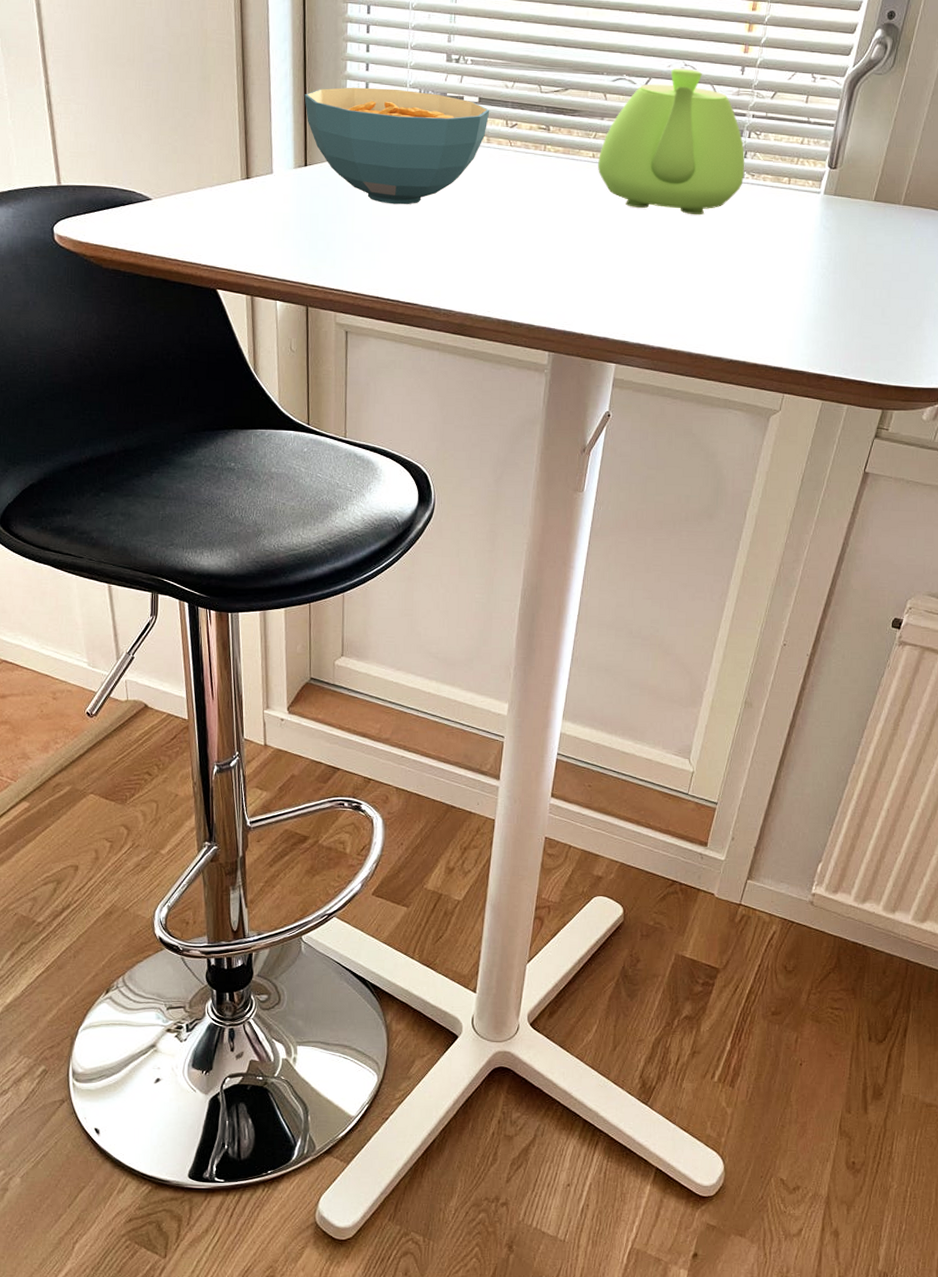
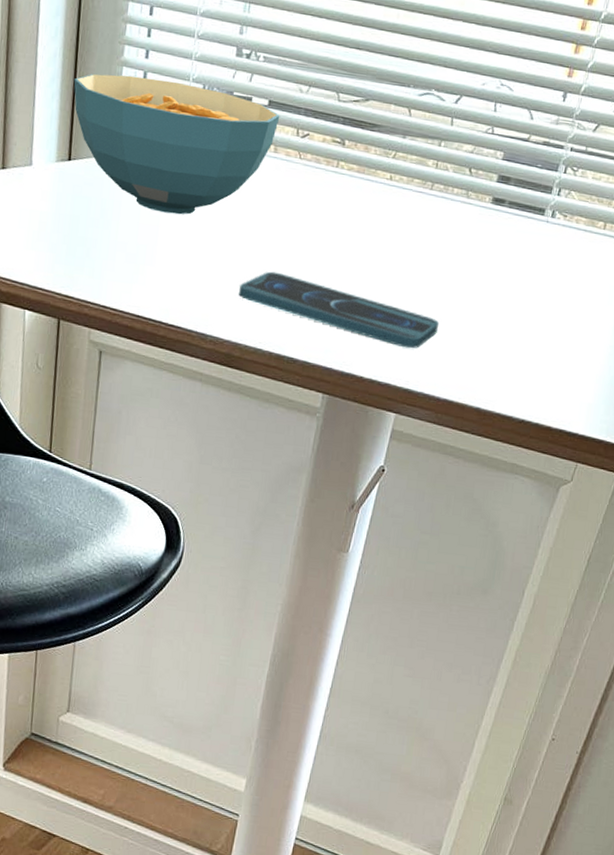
smartphone: none [466,247,648,305] -> present [239,271,440,349]
teapot: present [597,68,745,215] -> none [394,87,559,256]

